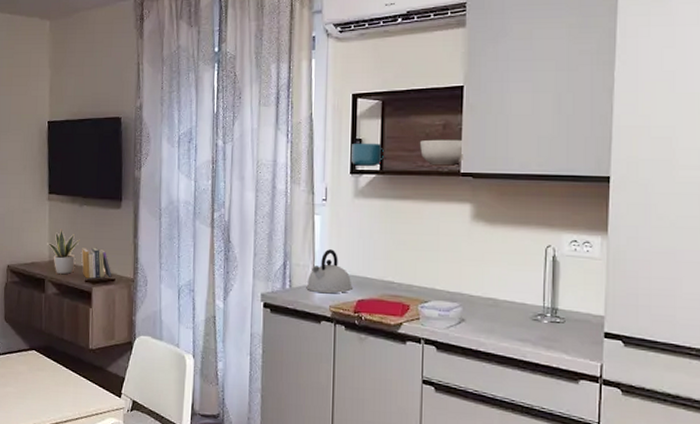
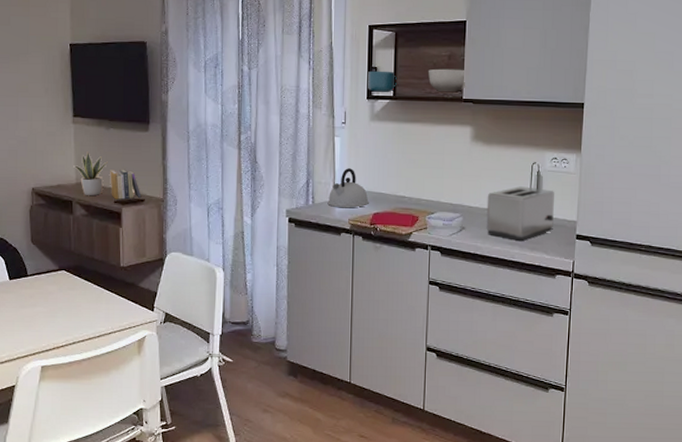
toaster: none [491,273,575,337] -> present [486,186,554,241]

